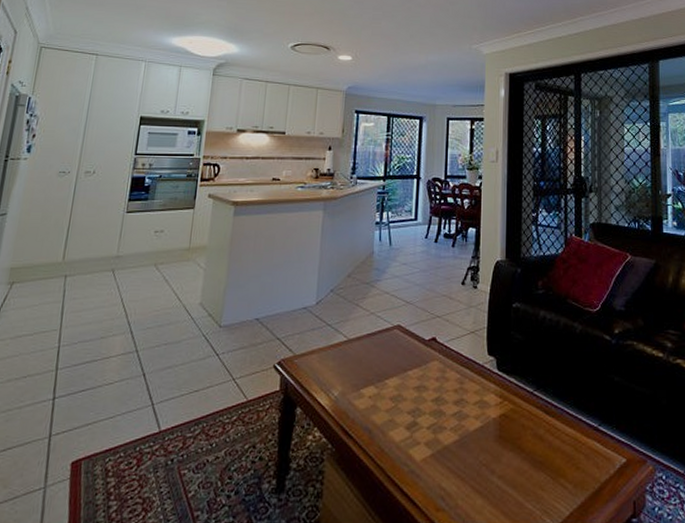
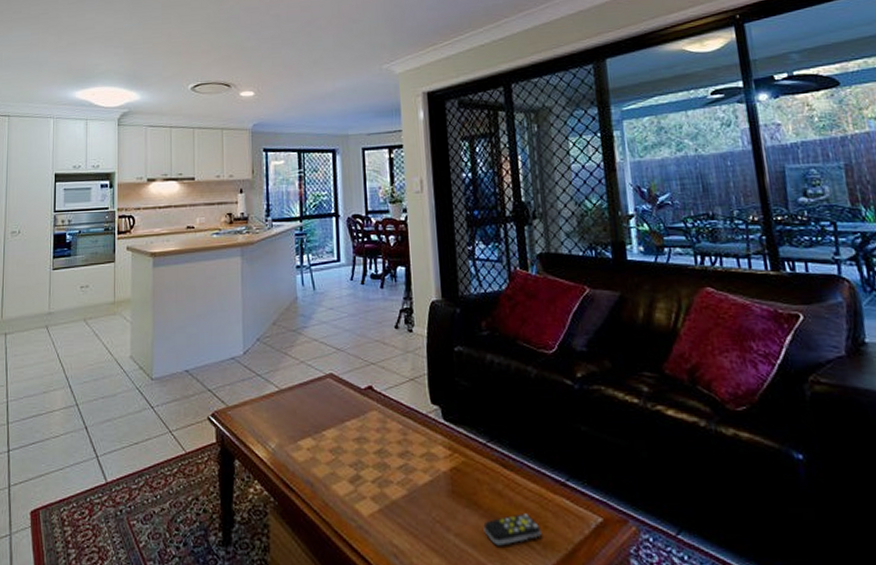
remote control: none [524,456,575,486] -> present [483,513,543,546]

